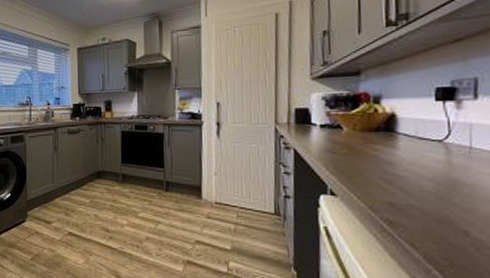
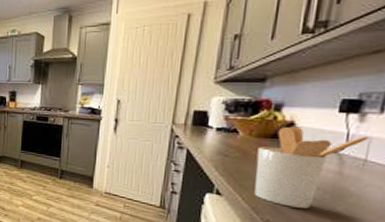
utensil holder: none [364,118,469,203] -> present [254,126,369,209]

